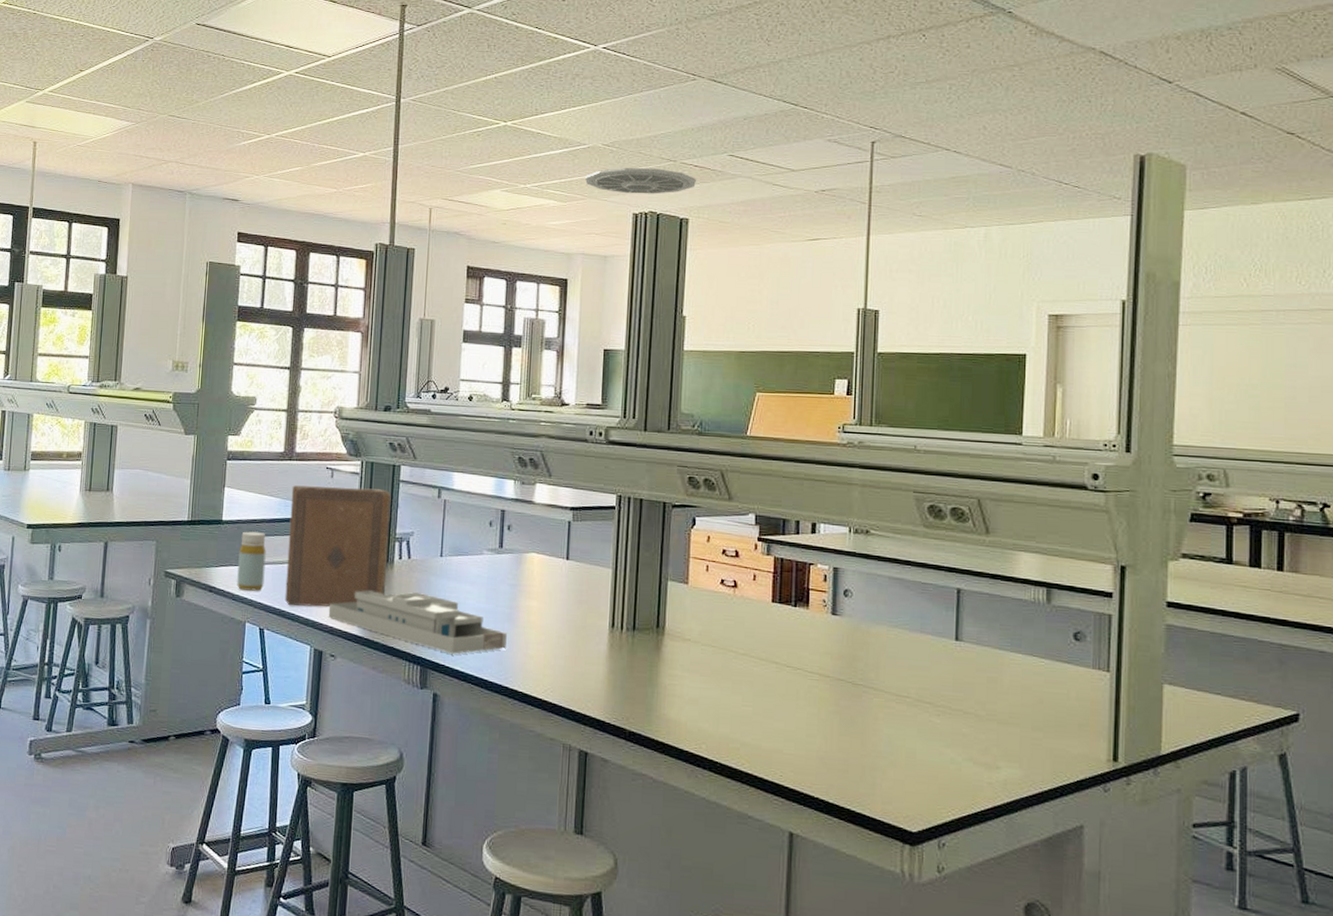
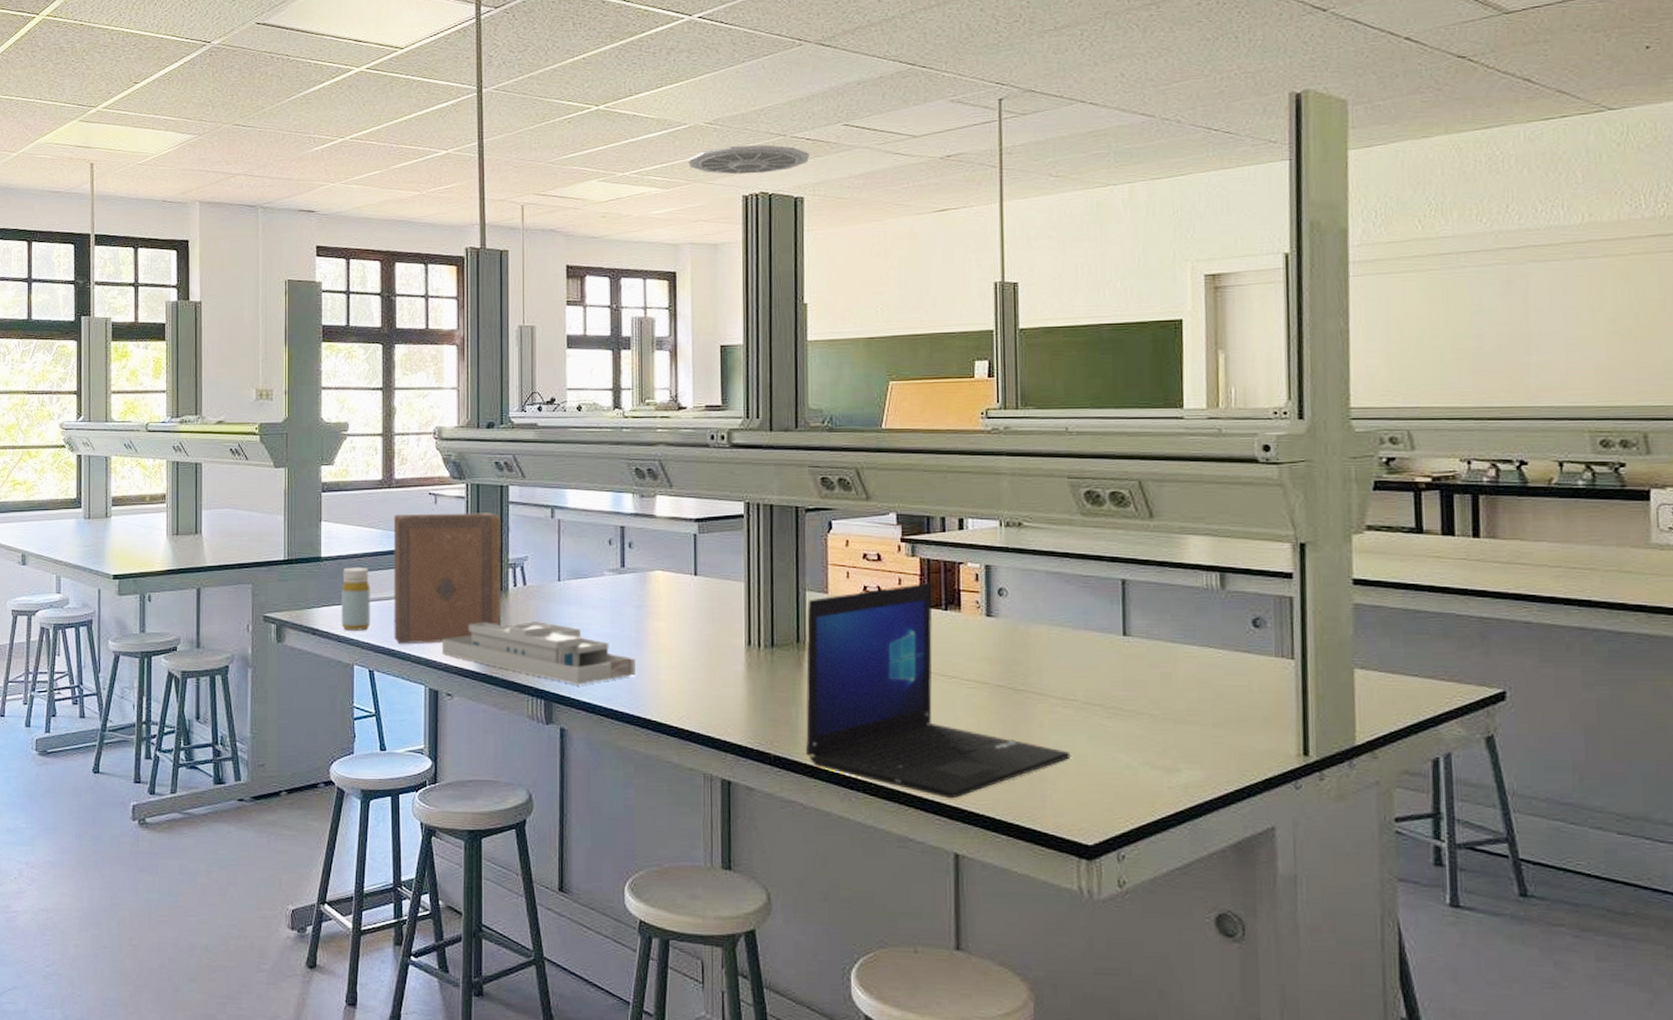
laptop: none [659,580,901,782] -> present [806,582,1071,799]

